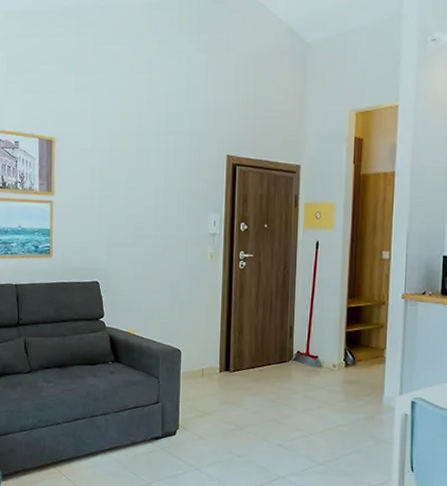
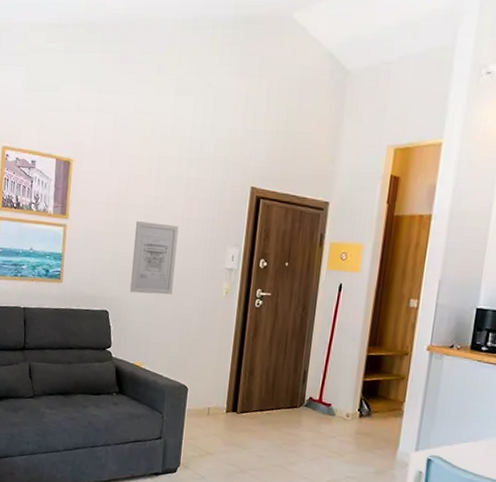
wall art: none [119,194,161,263] -> present [130,221,179,295]

